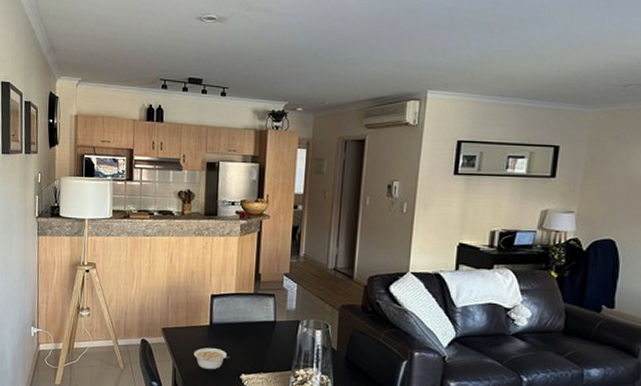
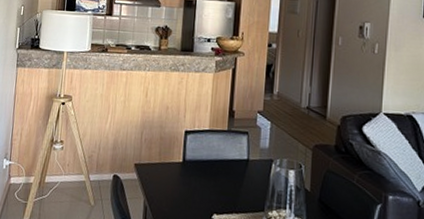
legume: present [193,347,230,370] -> none [165,185,202,209]

